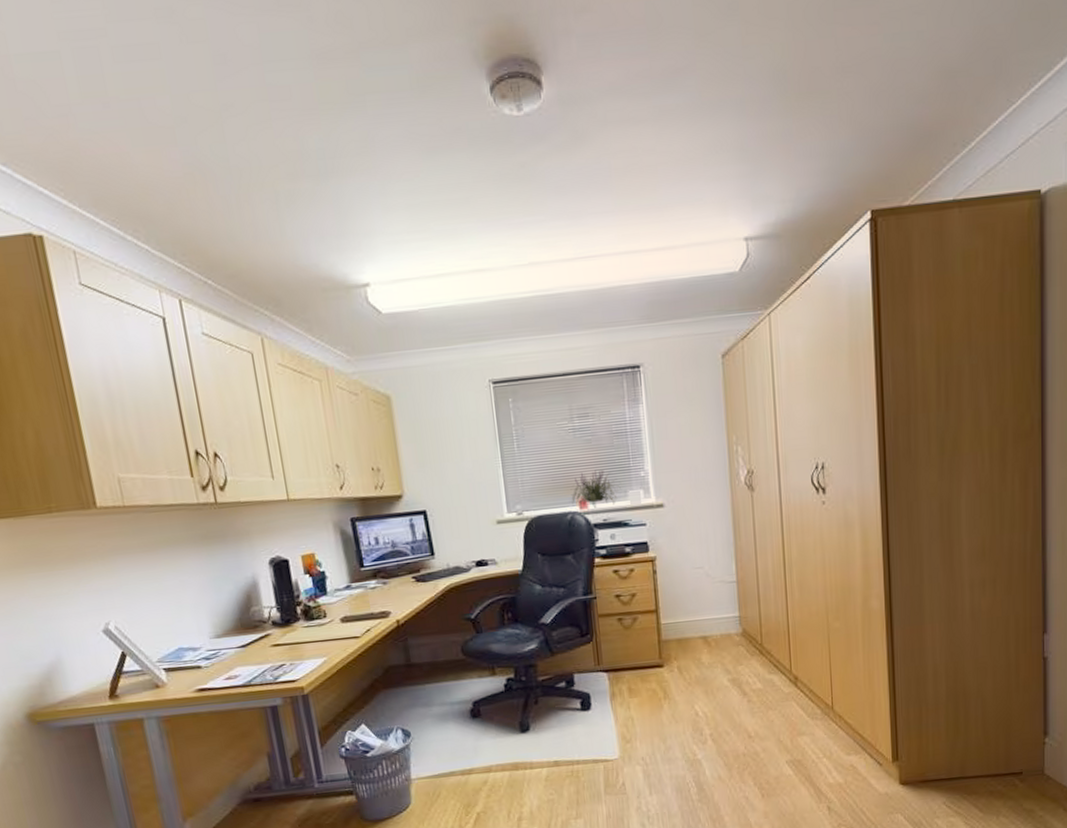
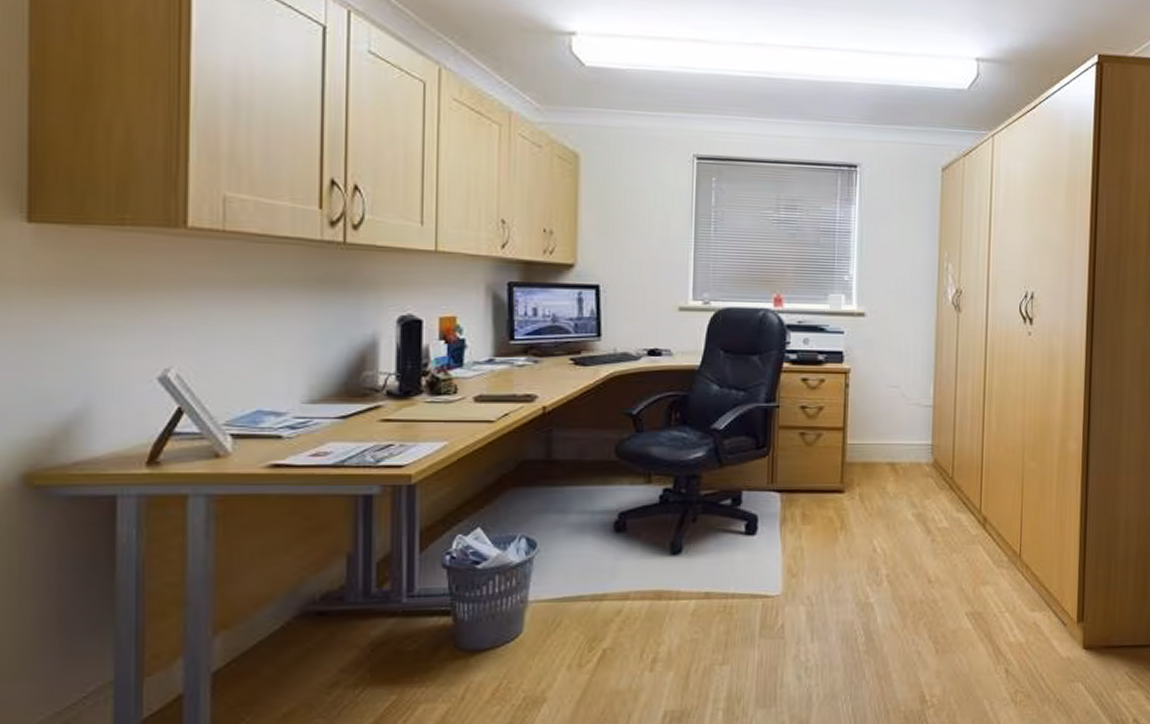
plant: present [570,470,621,508] -> none [766,267,821,308]

